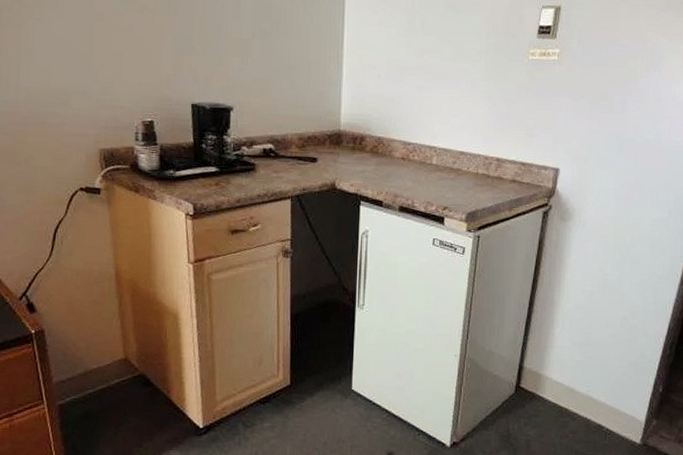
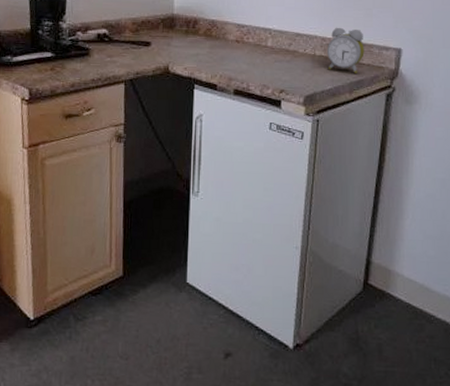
alarm clock: none [489,146,525,192] -> present [326,27,365,73]

